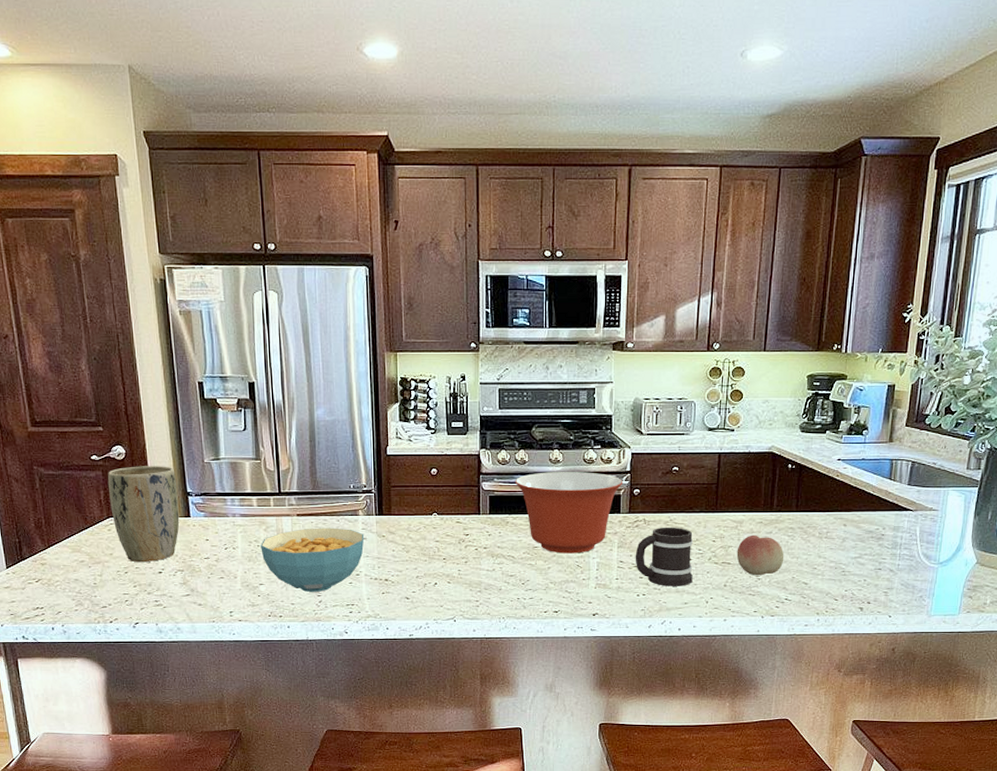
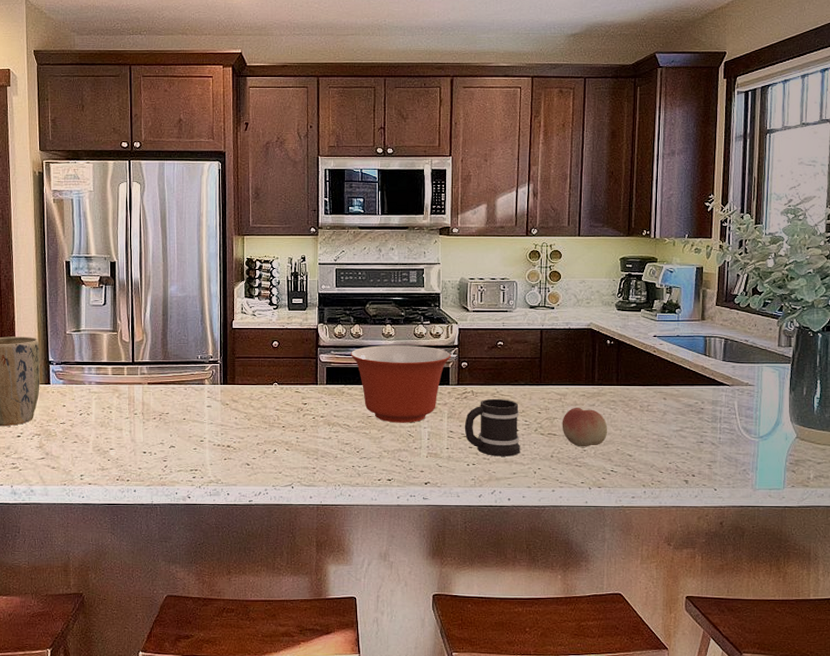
cereal bowl: present [261,528,365,592] -> none [113,395,209,457]

